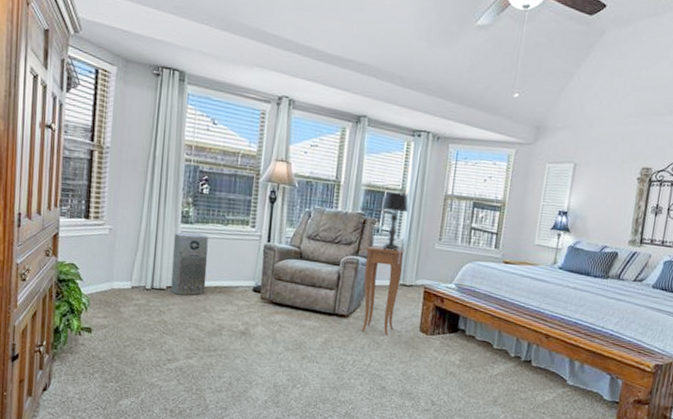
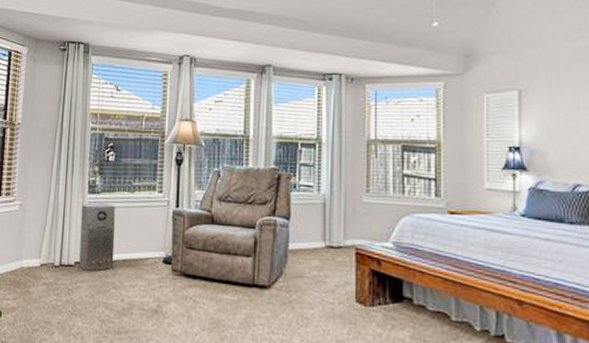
side table: present [361,245,405,336] -> none [283,203,328,309]
table lamp: present [381,192,409,251] -> none [296,142,328,208]

